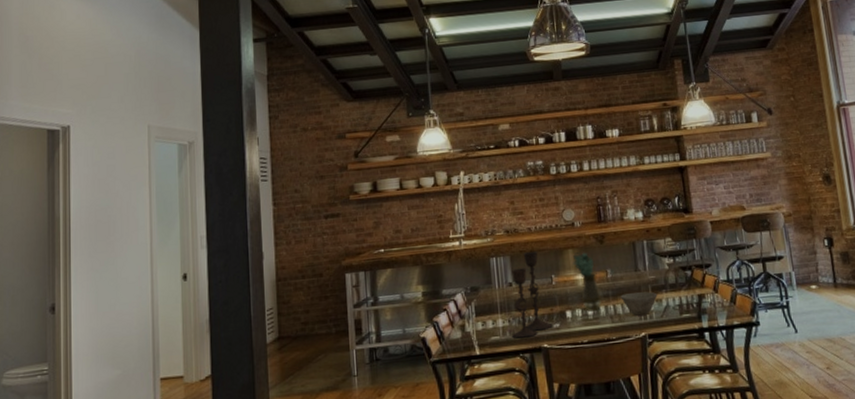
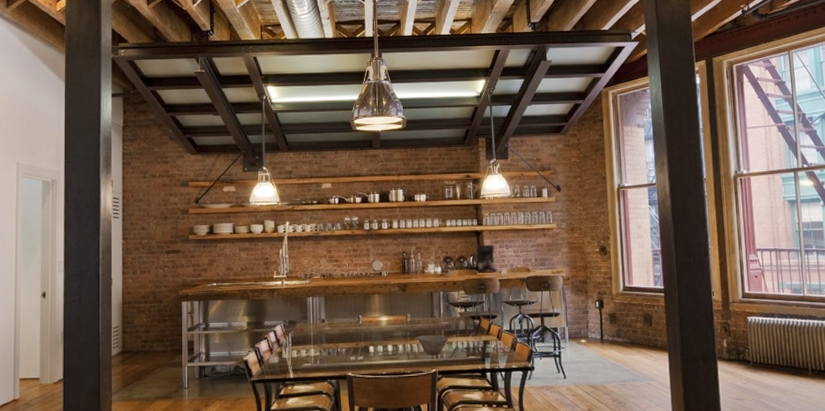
candlestick: present [511,250,553,339] -> none [322,294,357,367]
vase: present [573,252,602,312] -> none [378,298,401,349]
coffee maker: none [681,181,707,216] -> present [477,244,497,273]

